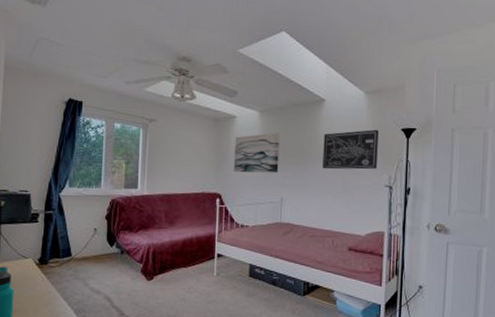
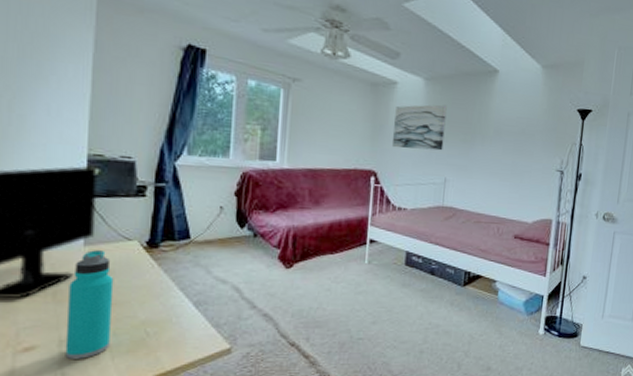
wall art: present [322,129,379,170] -> none [492,108,554,152]

